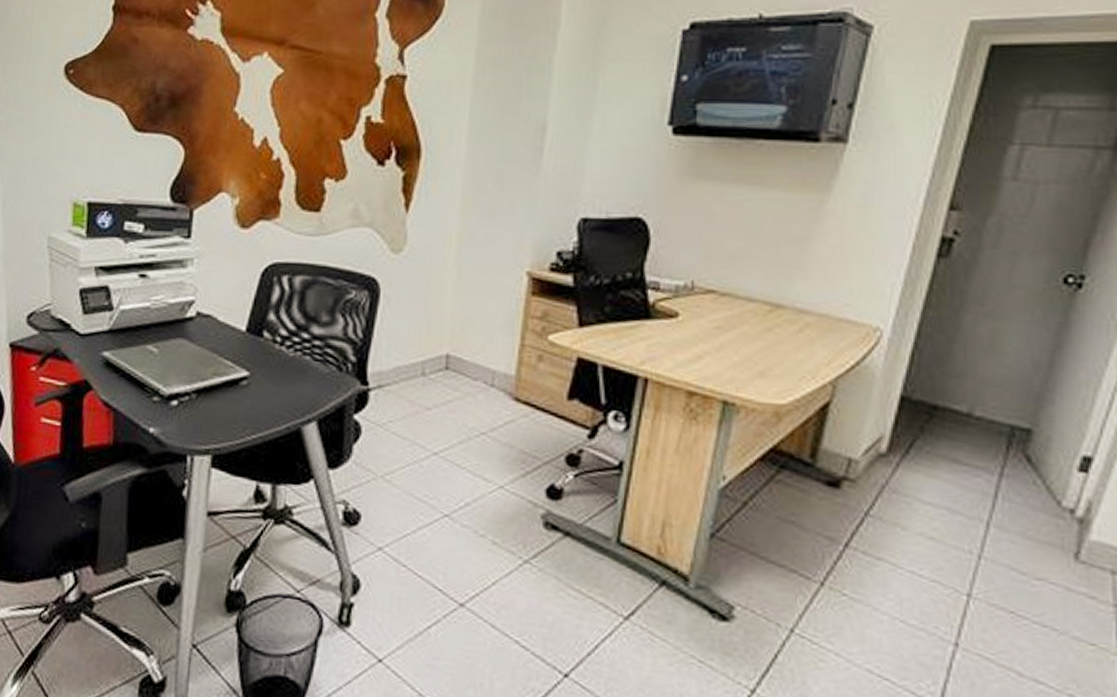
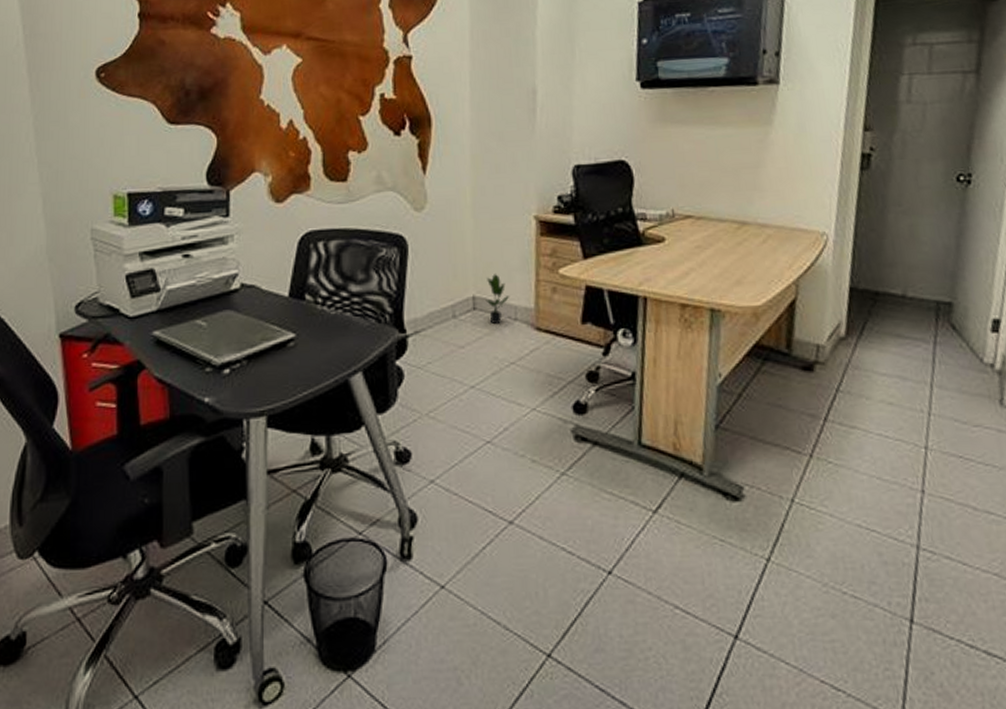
potted plant: none [460,332,489,389] -> present [485,274,510,325]

